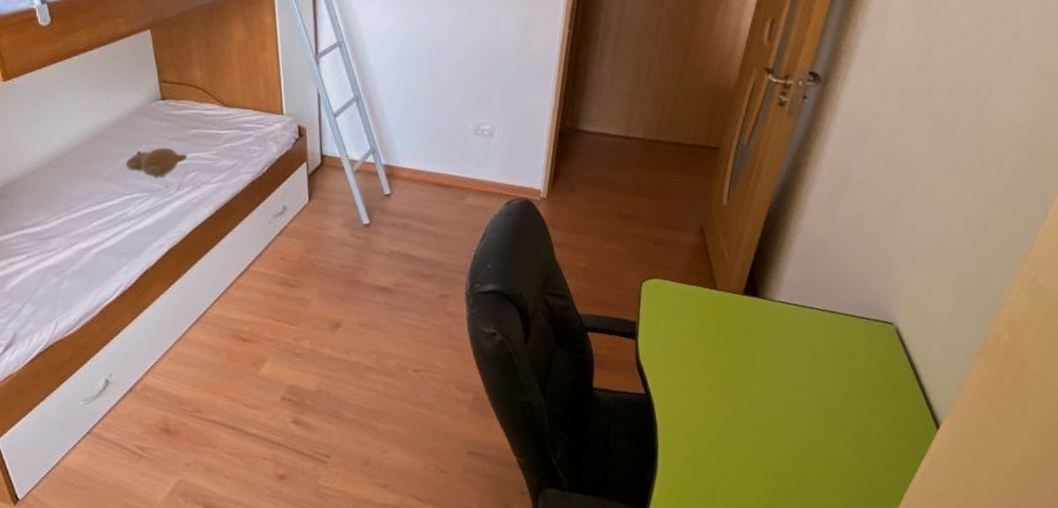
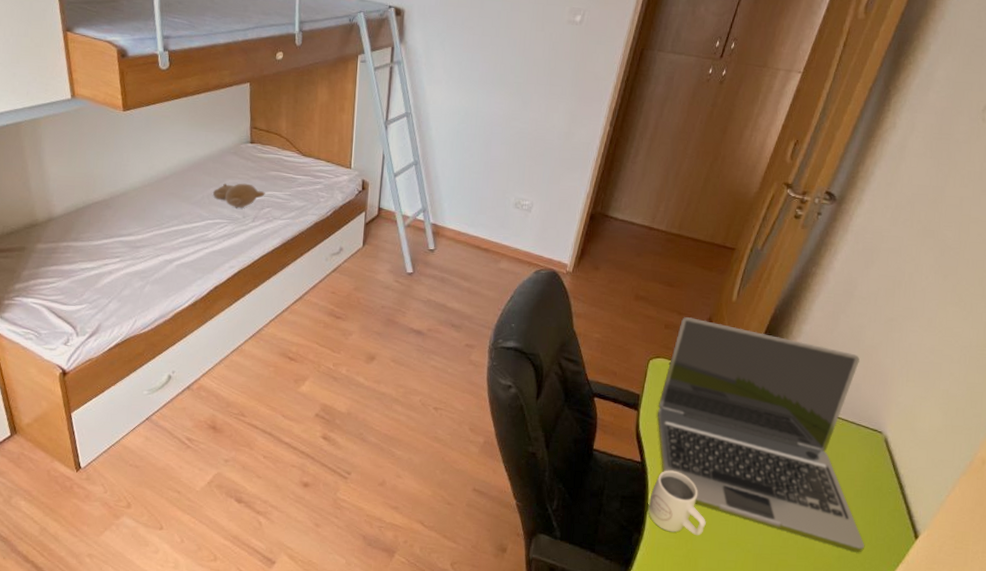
laptop: none [656,230,887,453] -> present [657,317,865,552]
mug: none [659,397,721,464] -> present [648,470,706,536]

